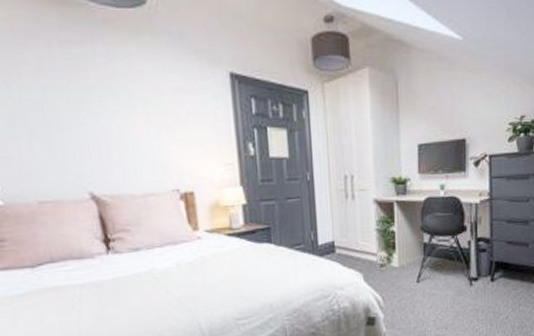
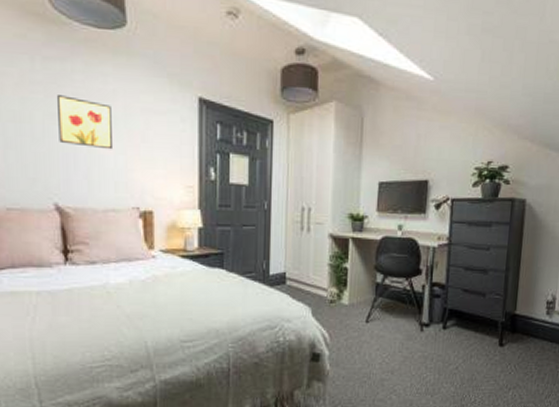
wall art: none [81,80,146,133] -> present [58,95,114,150]

